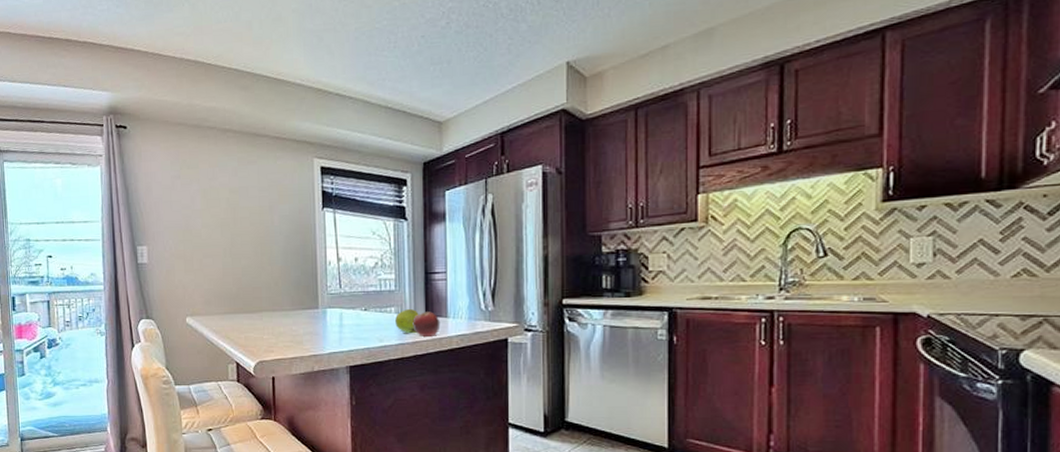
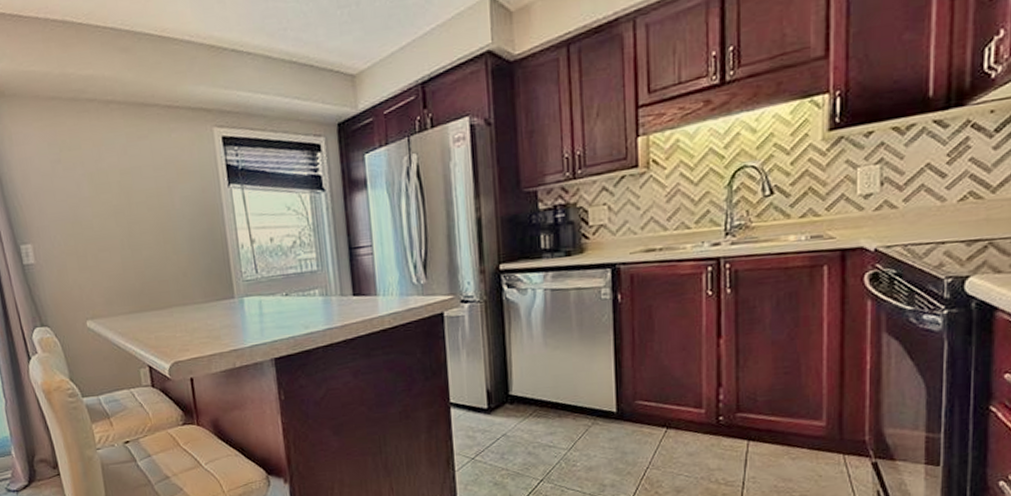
fruit: present [395,308,419,334] -> none [320,289,346,318]
fruit: present [412,312,441,336] -> none [339,290,370,319]

